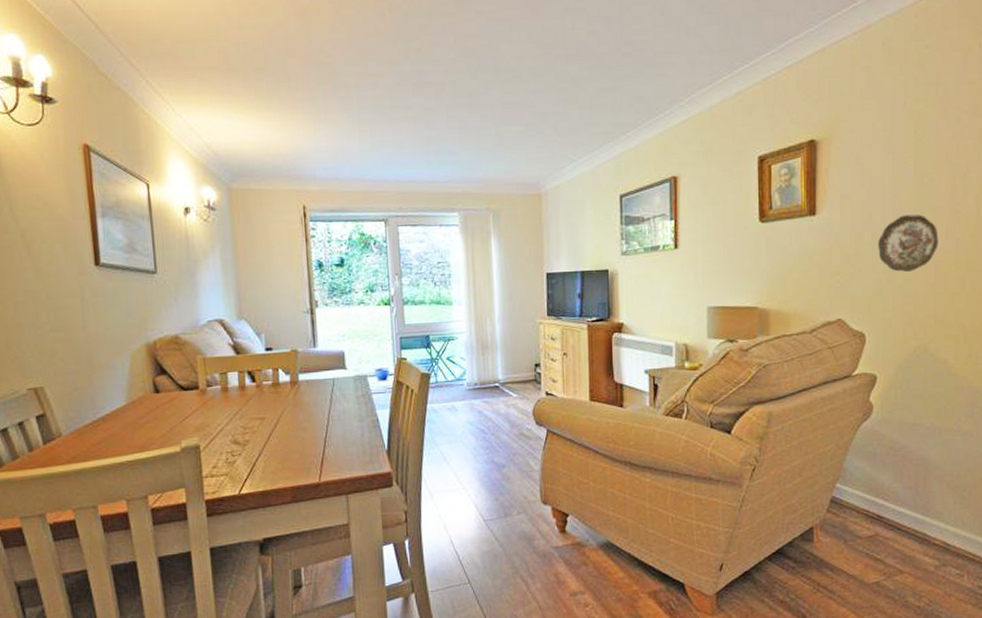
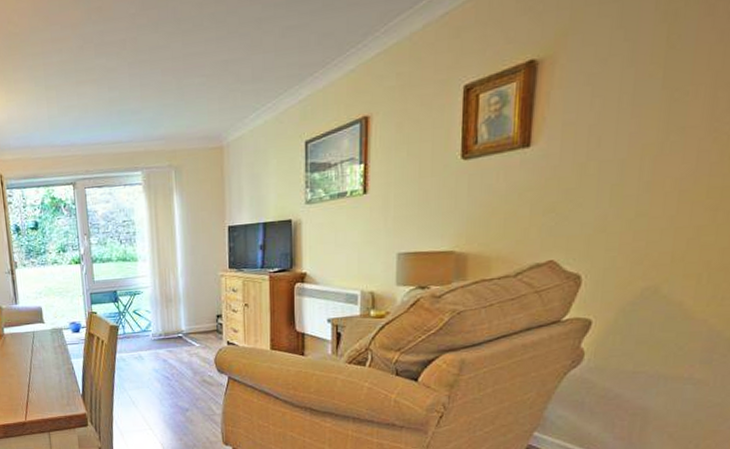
decorative plate: present [878,214,939,272] -> none [605,136,687,205]

